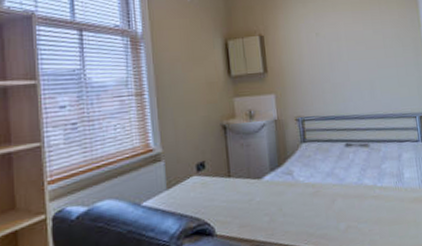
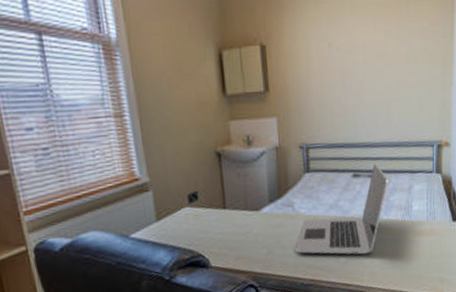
laptop: none [295,133,379,223] -> present [294,163,389,255]

